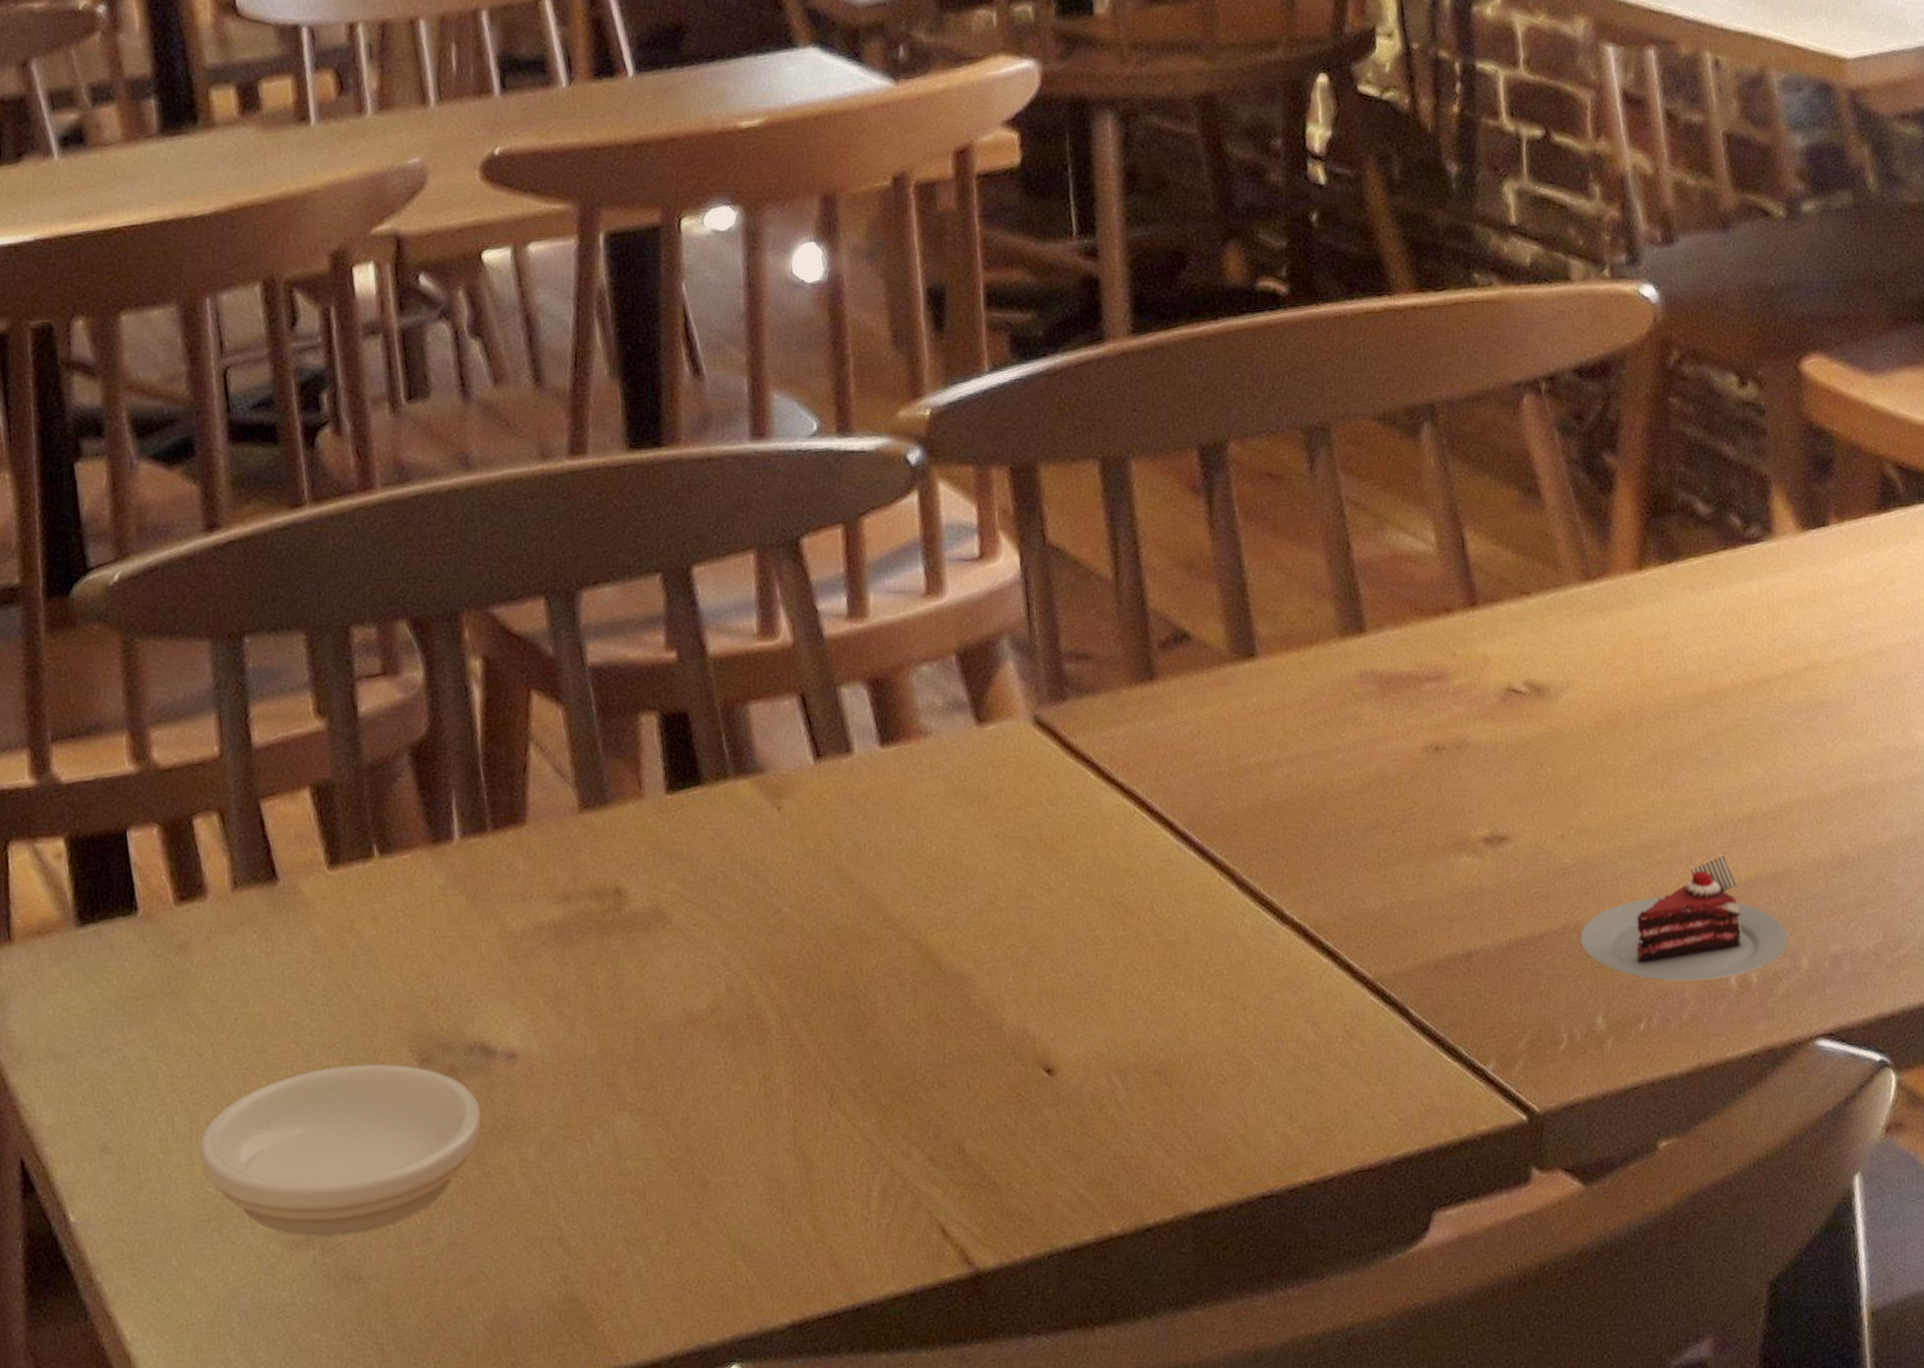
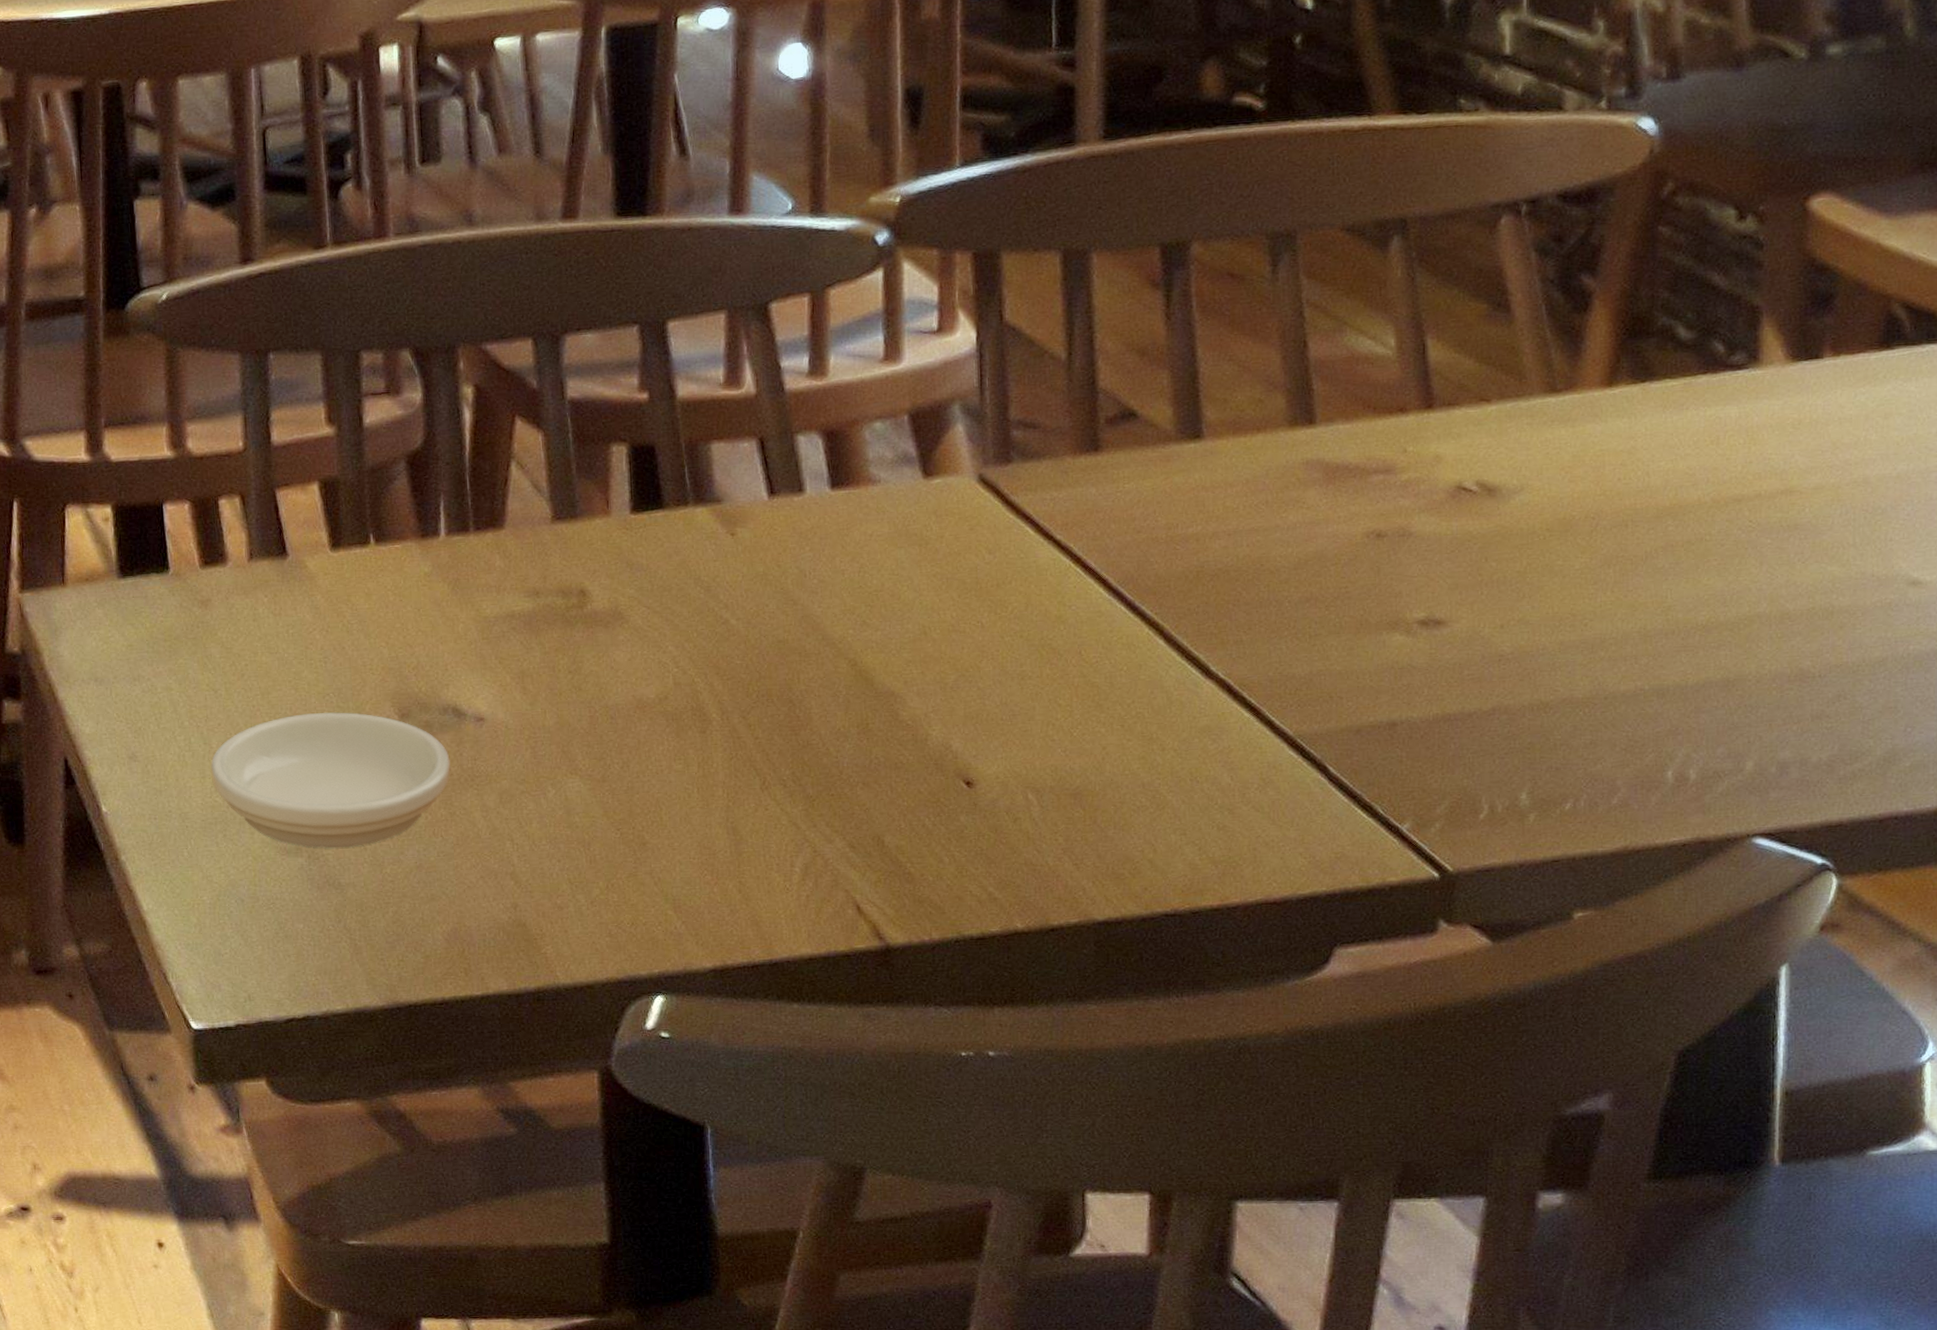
cake slice: present [1579,855,1788,982] -> none [1509,658,1733,772]

